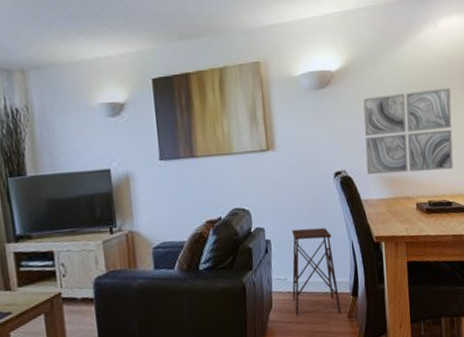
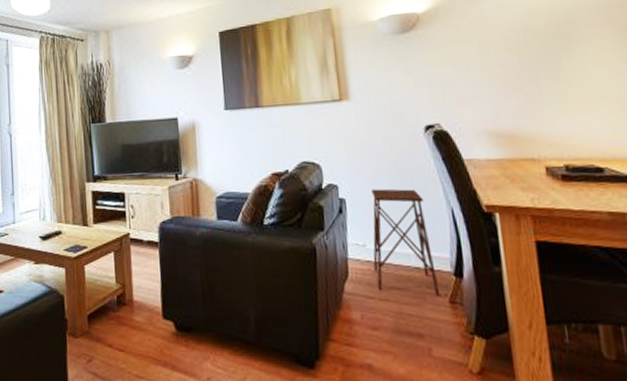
wall art: present [363,88,454,175] -> none [460,23,603,130]

